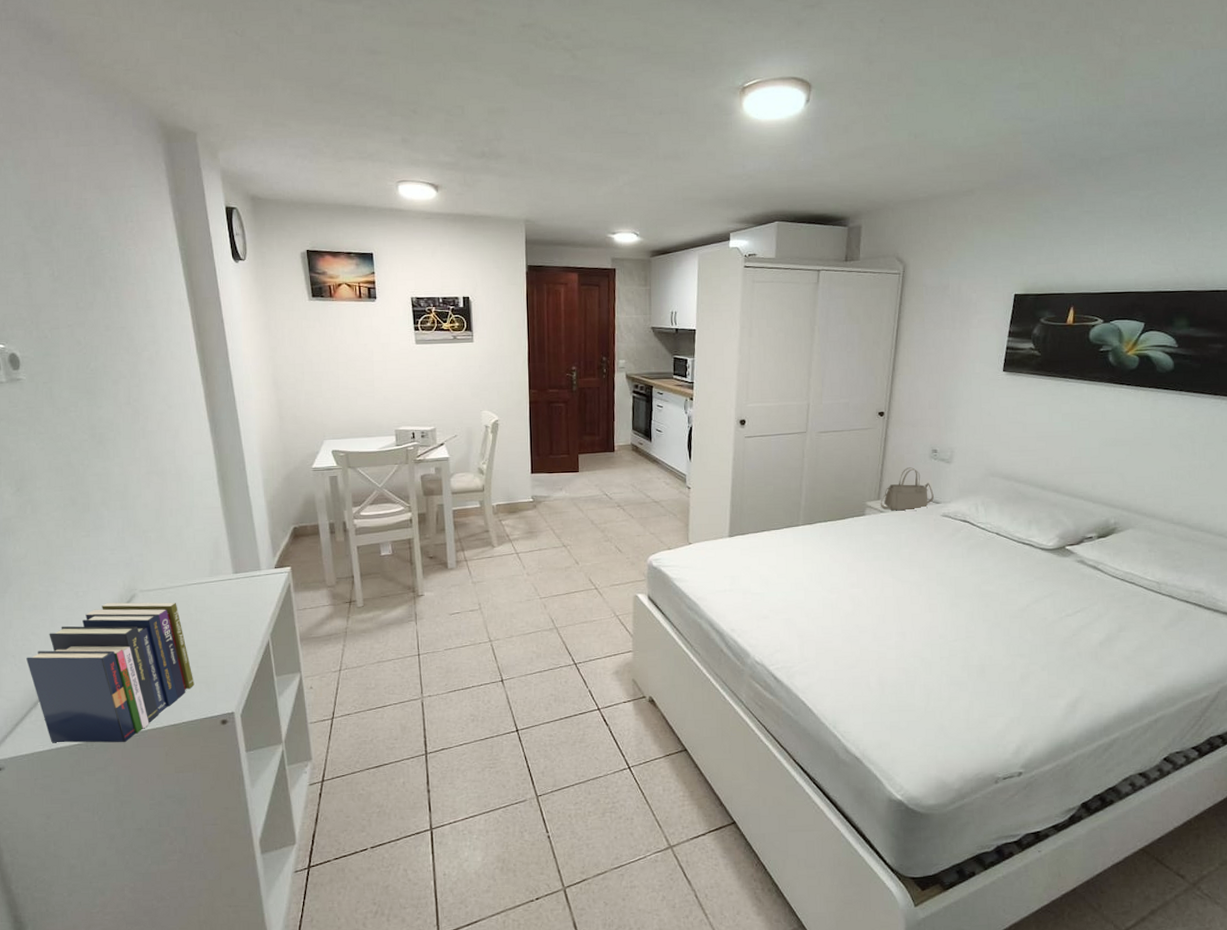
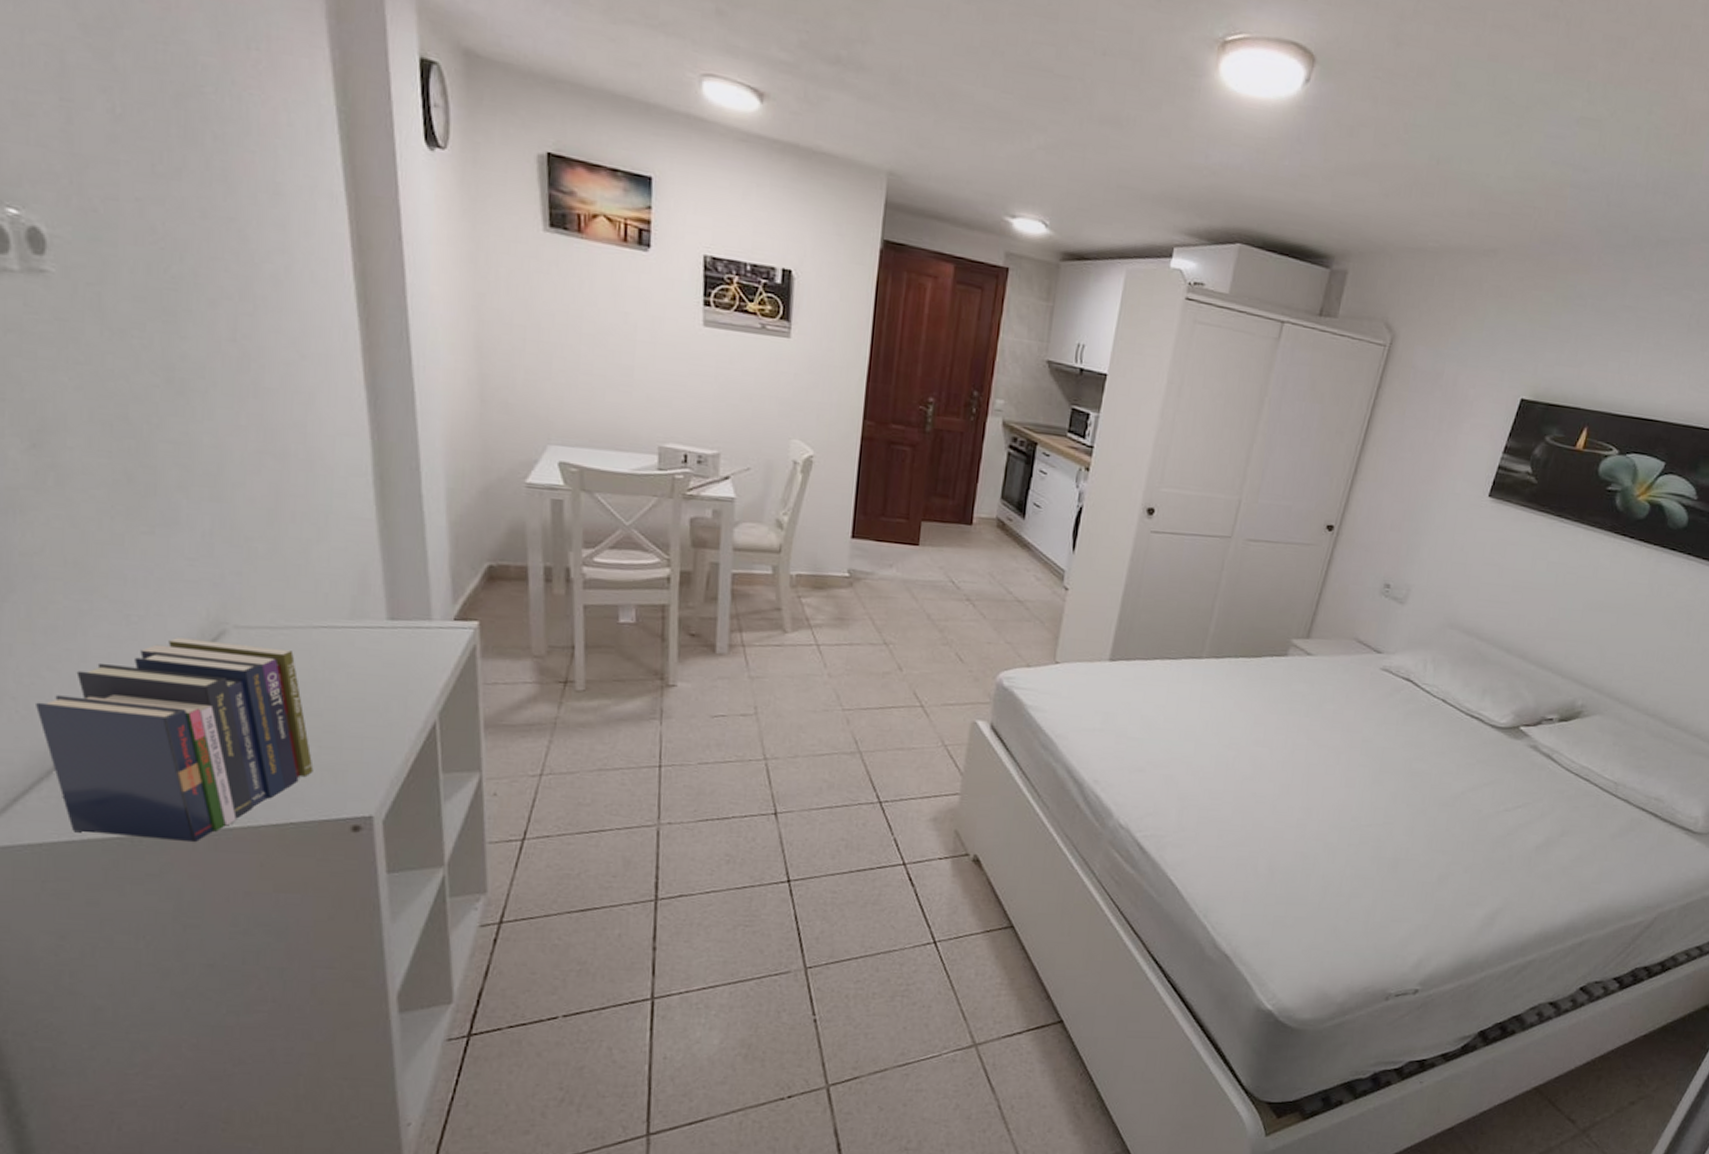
handbag: present [880,467,934,511] -> none [1308,602,1377,659]

